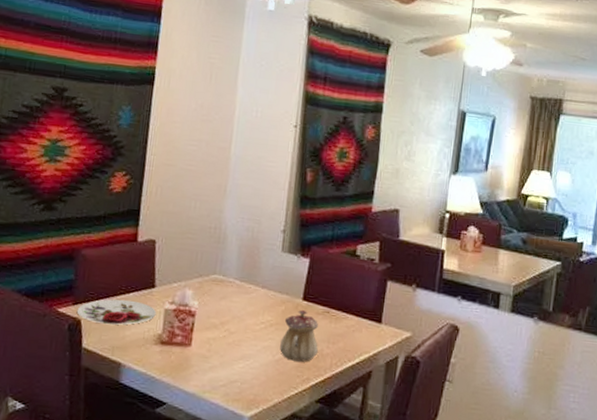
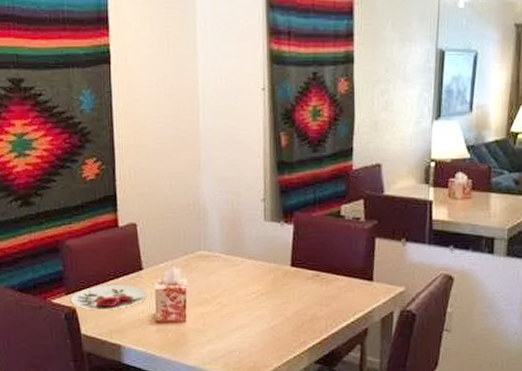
teapot: present [280,309,318,362] -> none [274,275,311,326]

